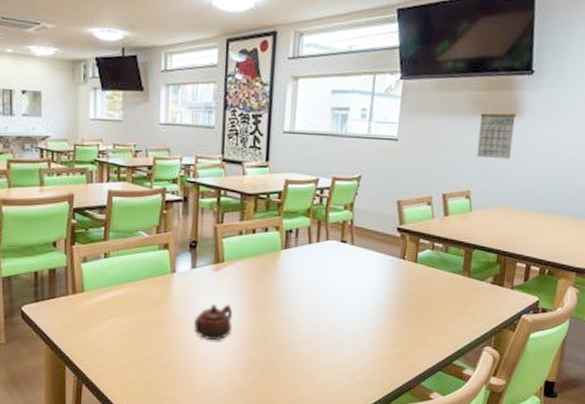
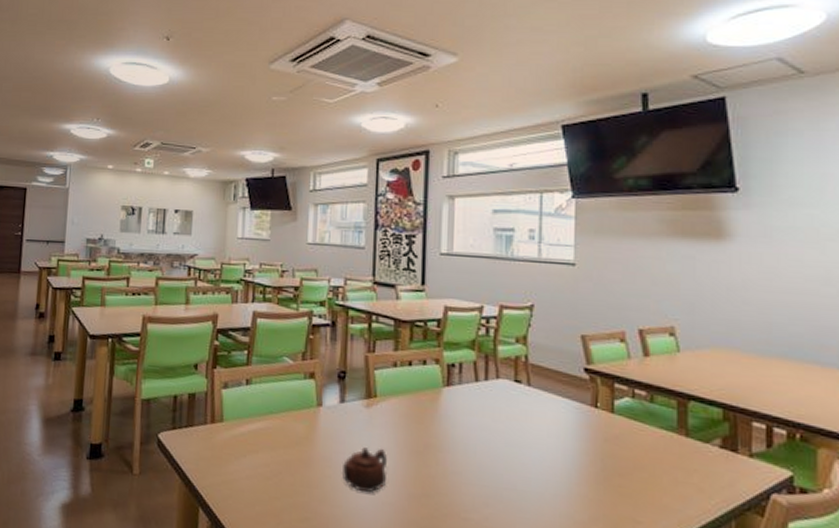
calendar: present [476,112,516,160] -> none [675,235,723,291]

